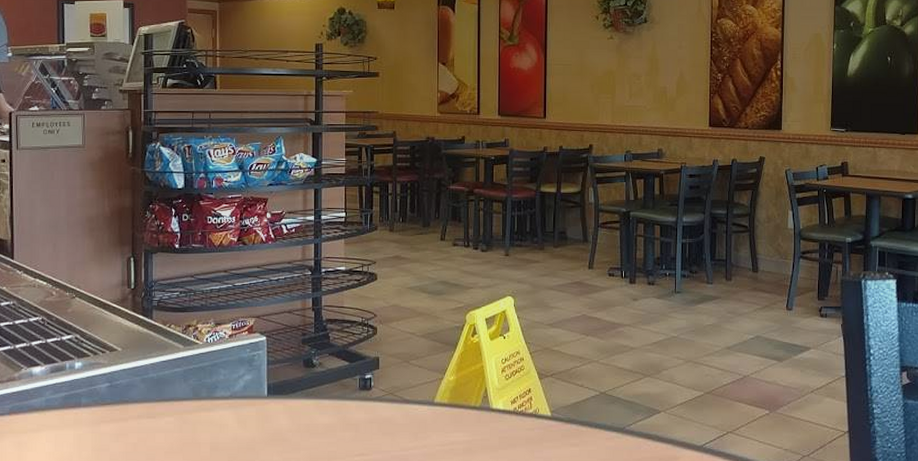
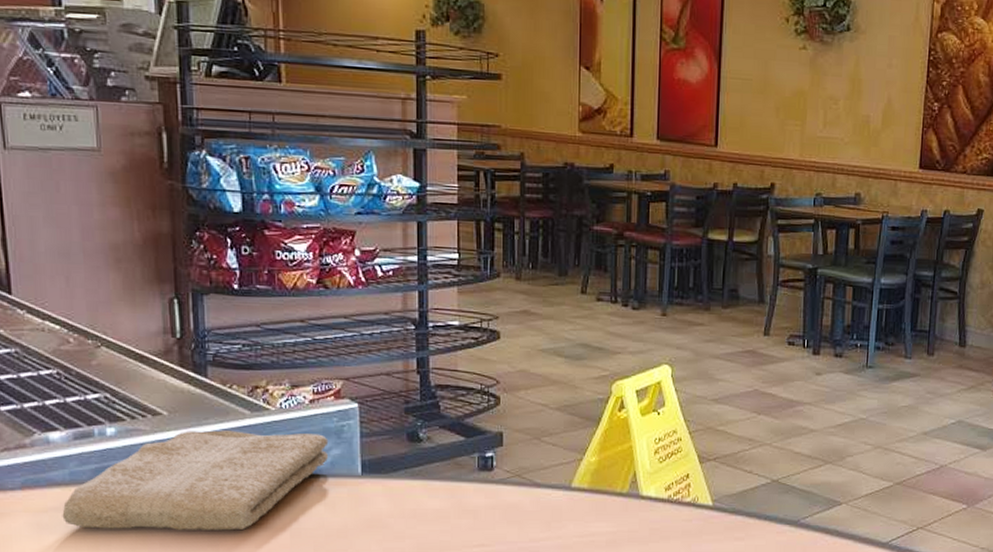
washcloth: none [38,362,243,446] -> present [62,430,329,531]

